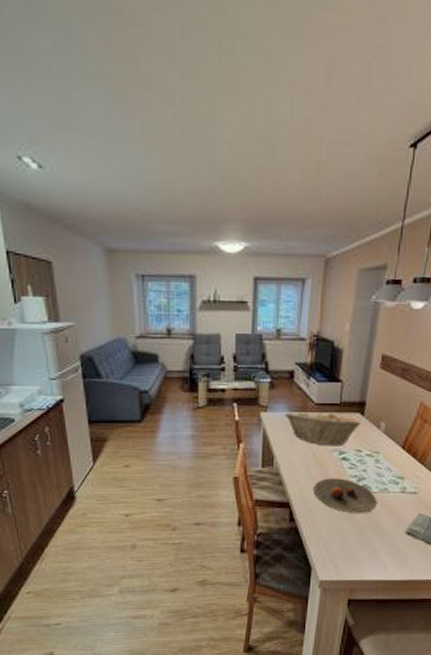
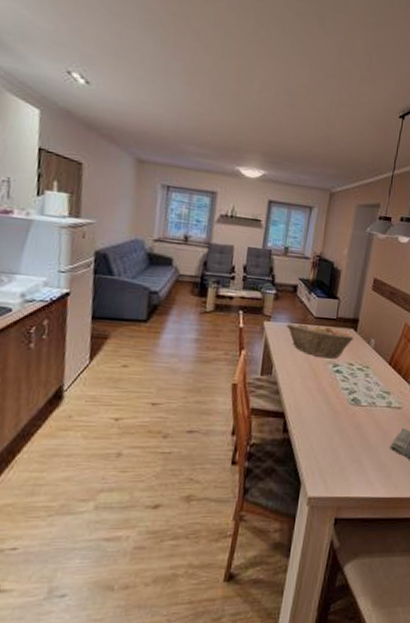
plate: present [313,478,377,514] -> none [307,389,366,427]

